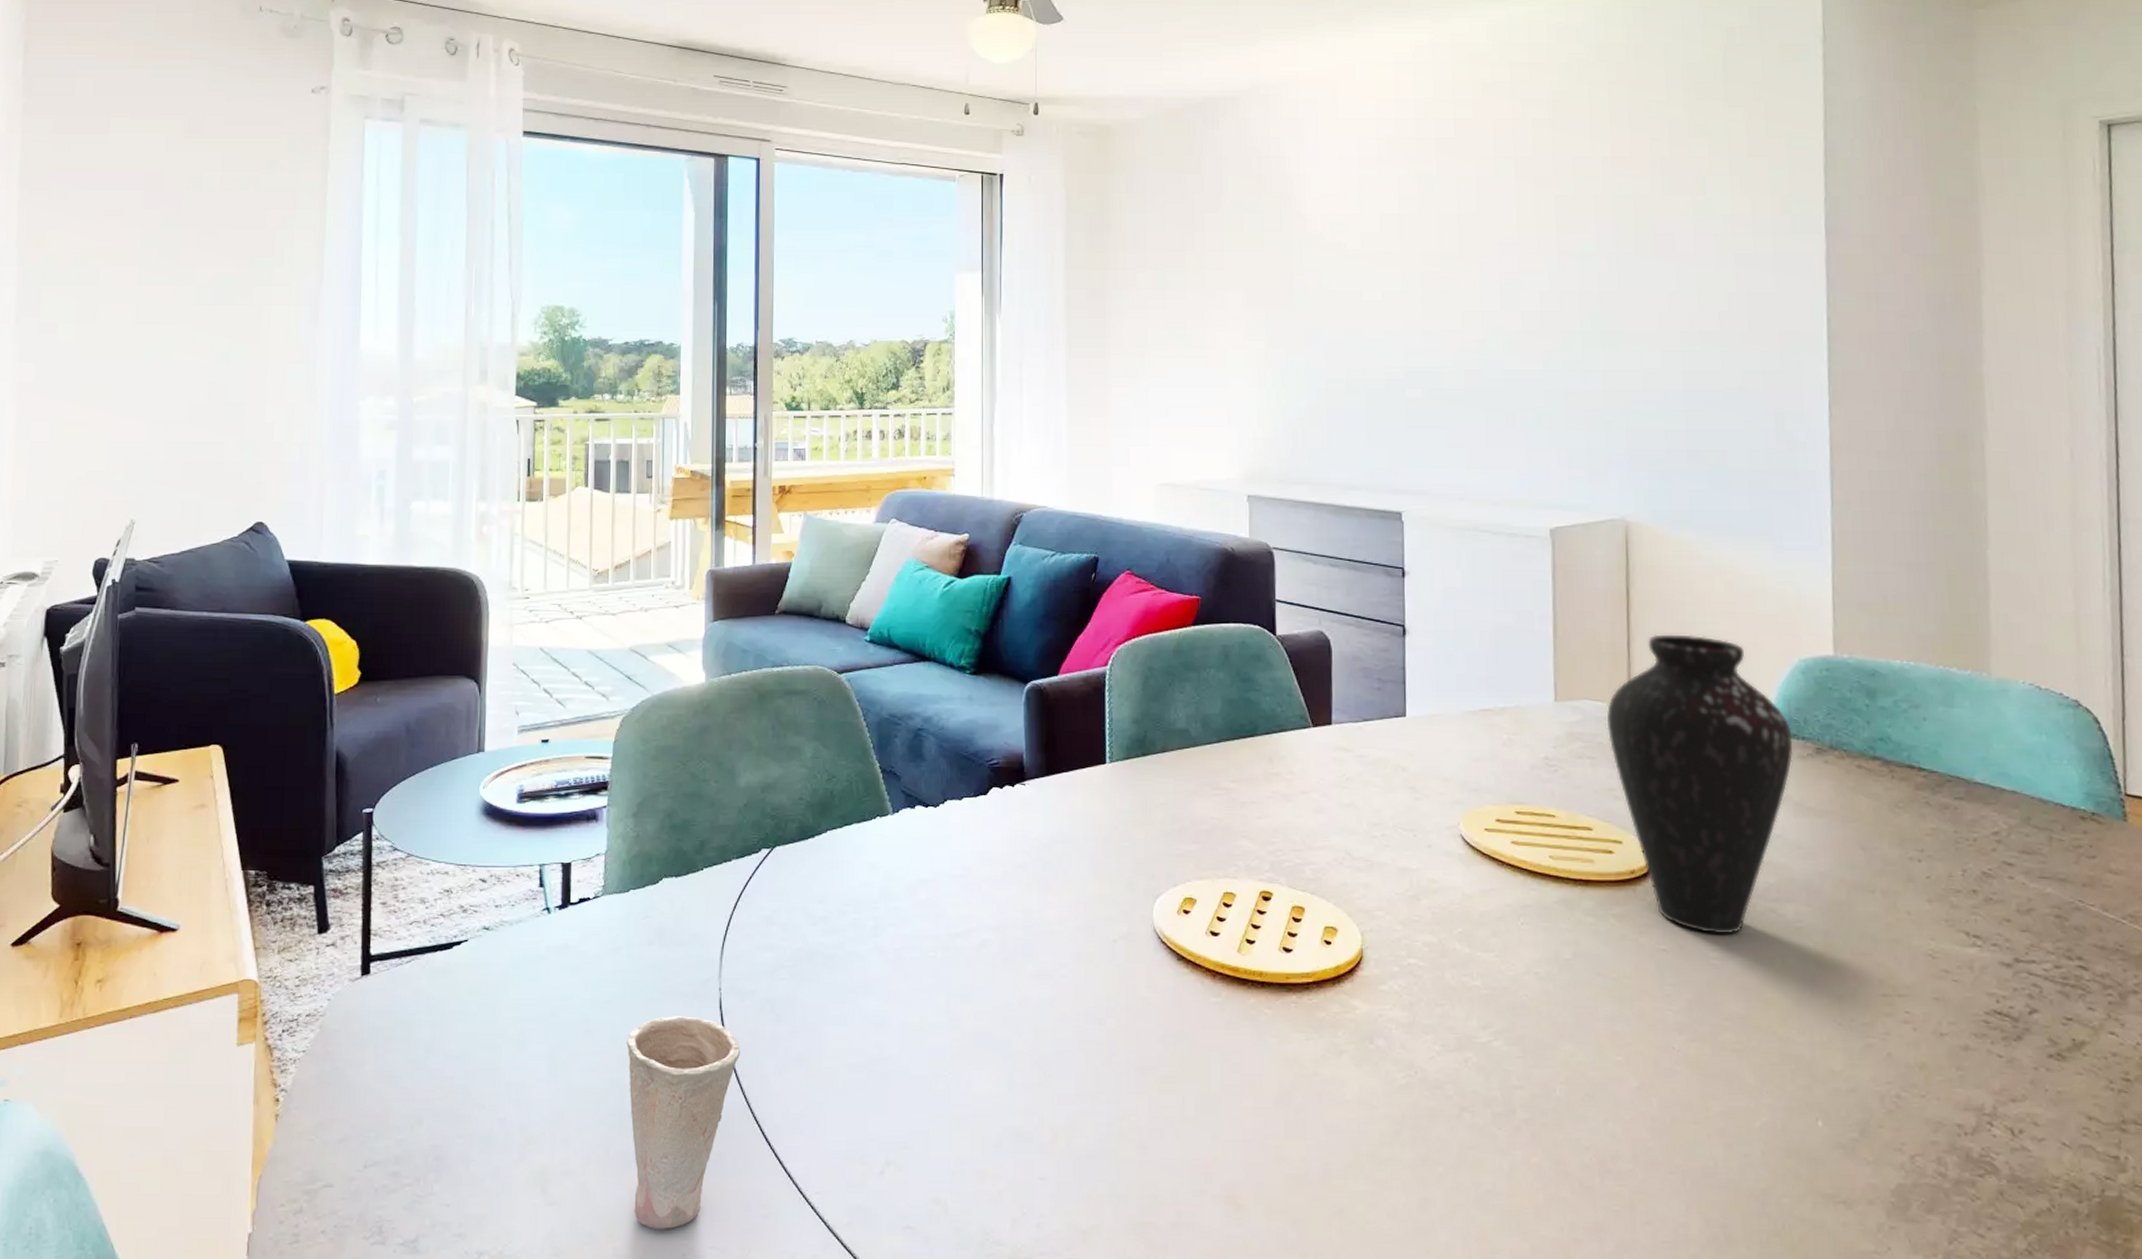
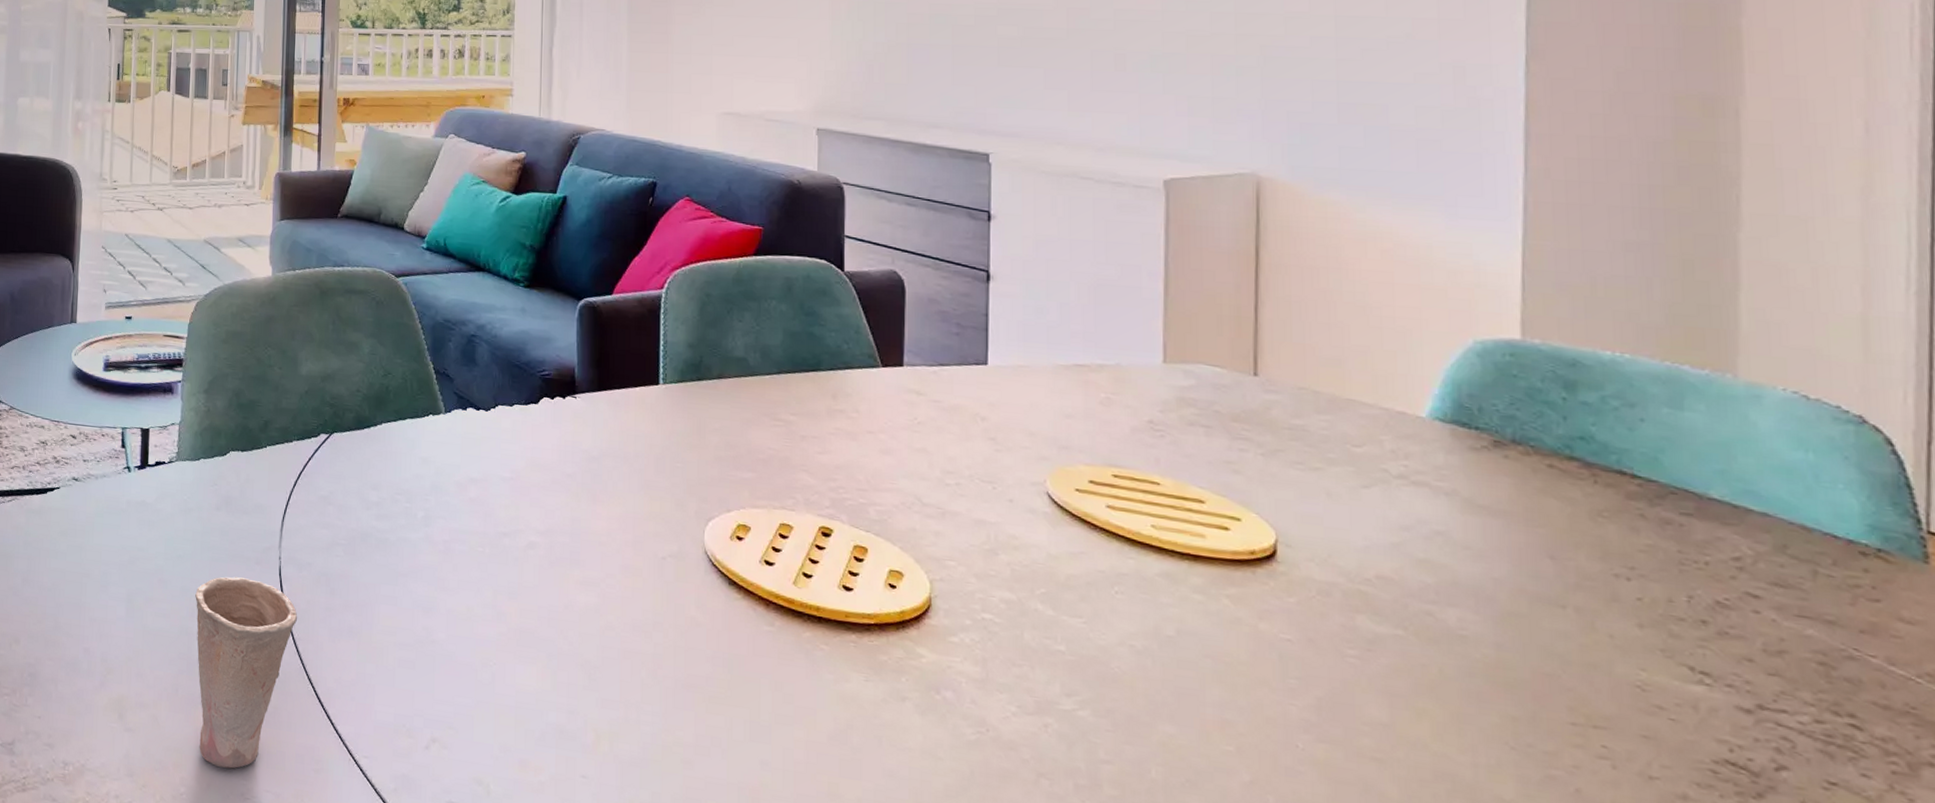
vase: present [1607,634,1793,935] -> none [1226,300,1463,634]

